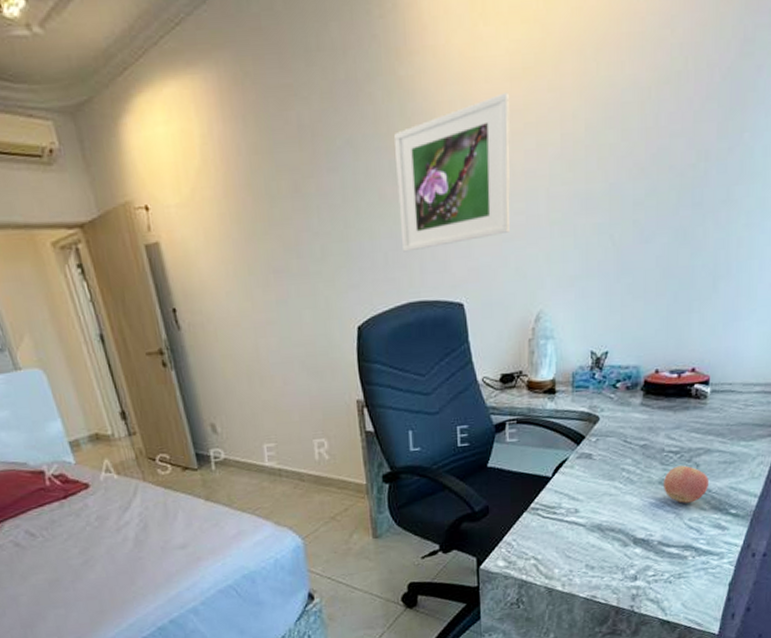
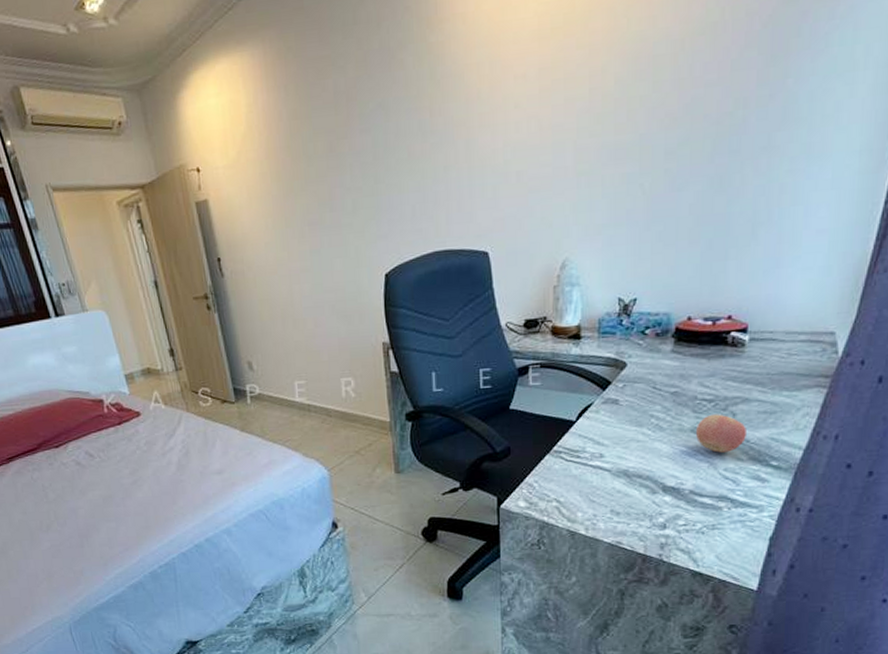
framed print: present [394,92,511,252] -> none [424,52,537,205]

